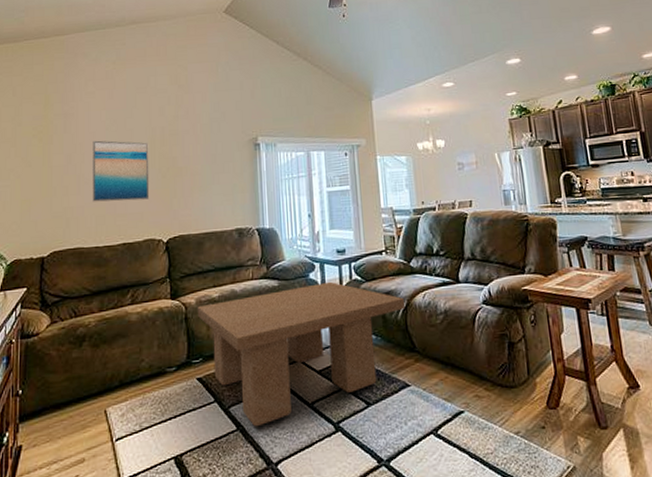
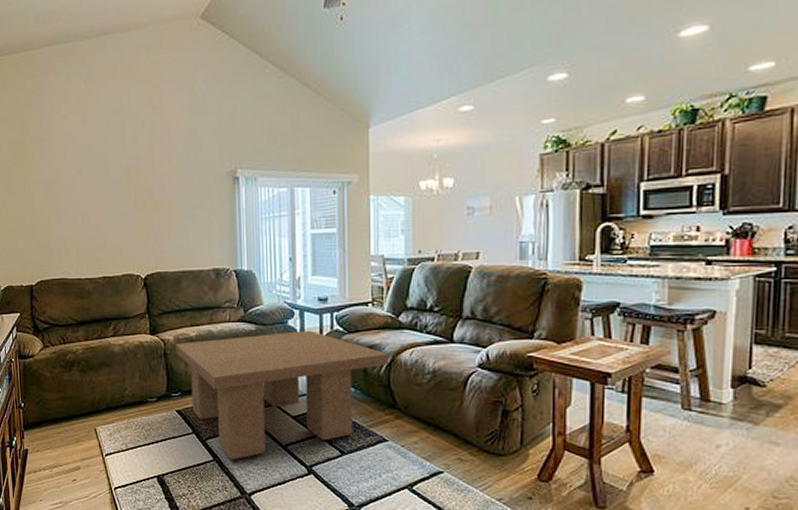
wall art: present [92,140,150,202] -> none [69,169,127,234]

